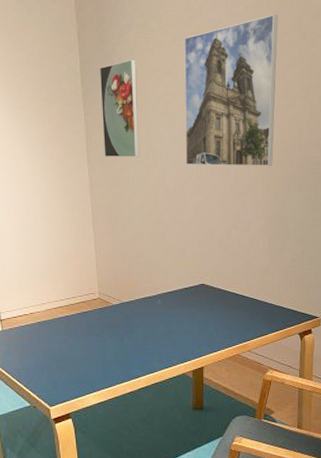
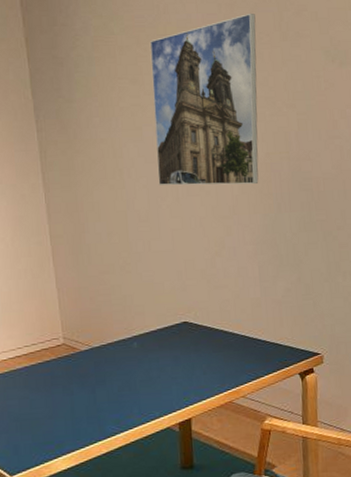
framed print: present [99,60,140,158] -> none [52,66,104,179]

